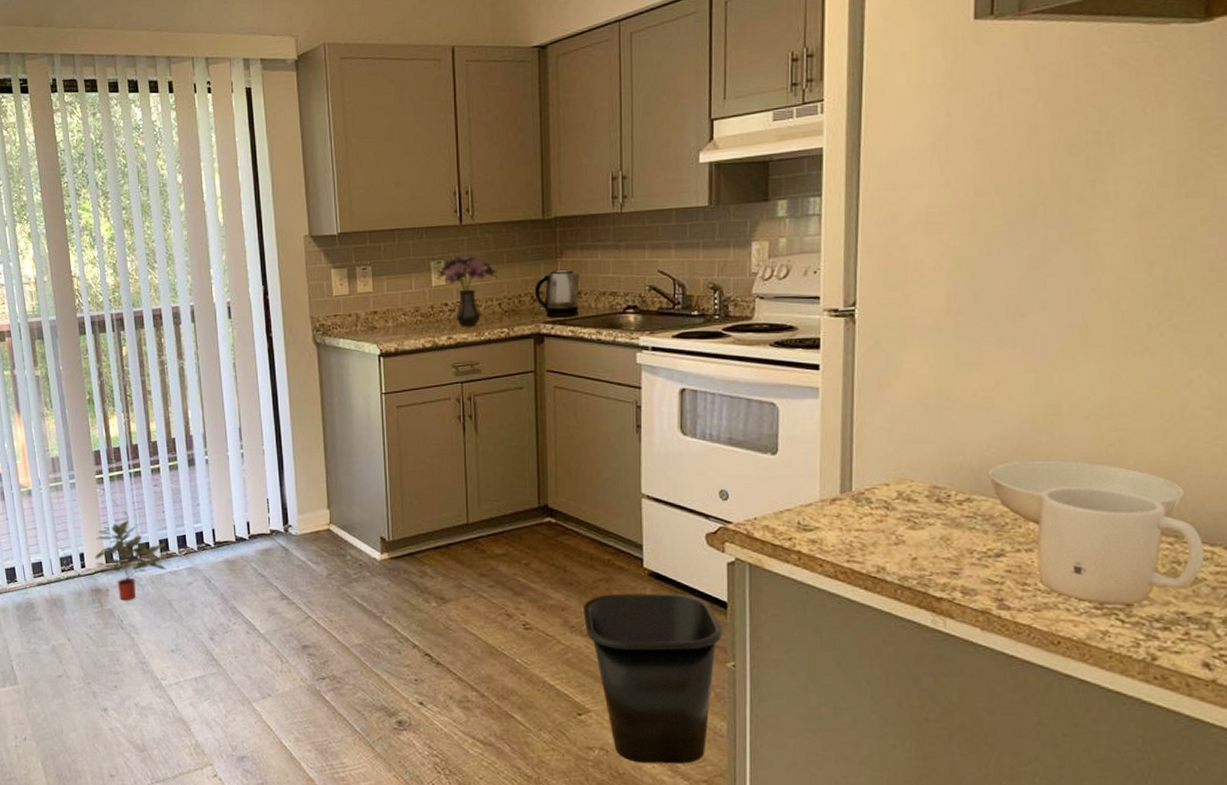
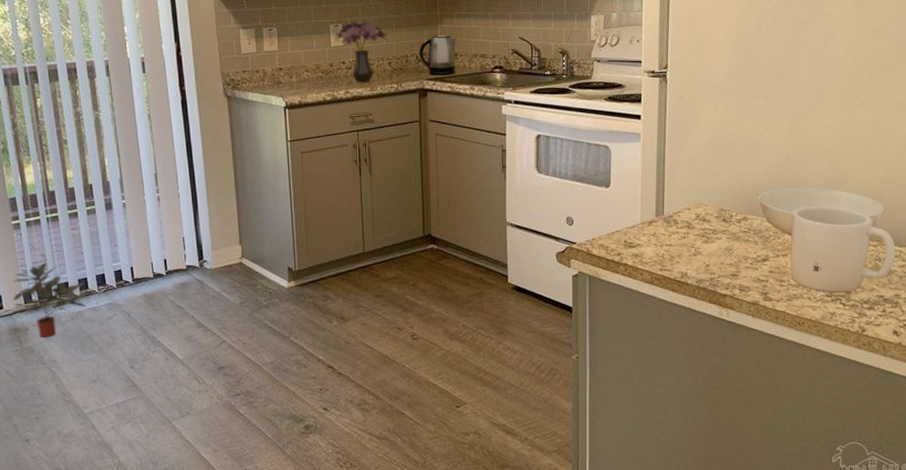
waste bin: present [582,593,722,764] -> none [460,302,569,441]

